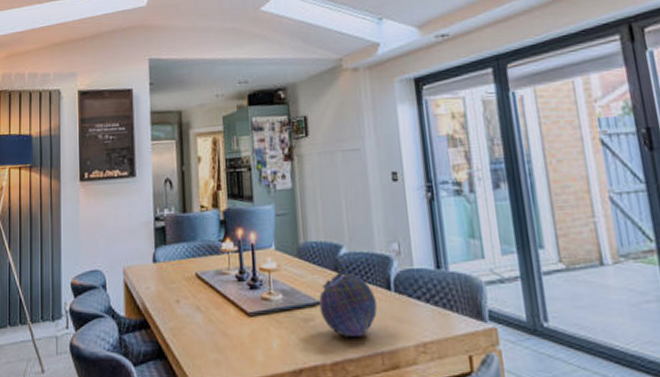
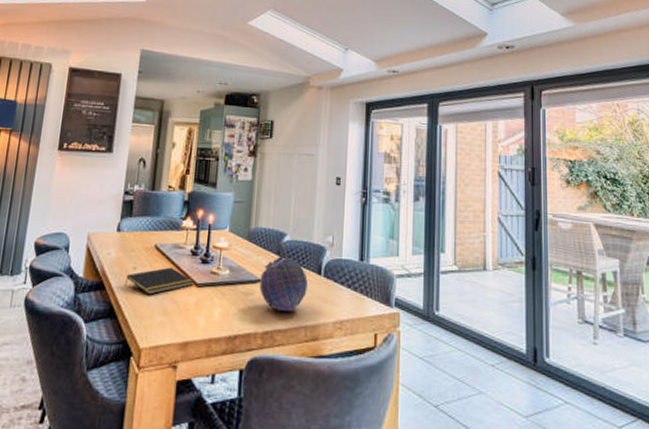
notepad: none [169,297,245,330] -> present [124,267,194,295]

